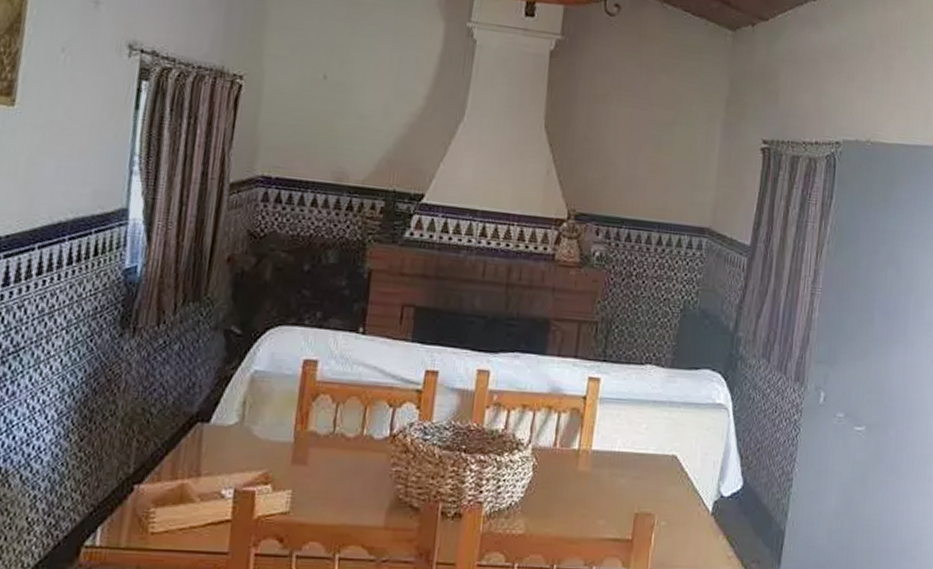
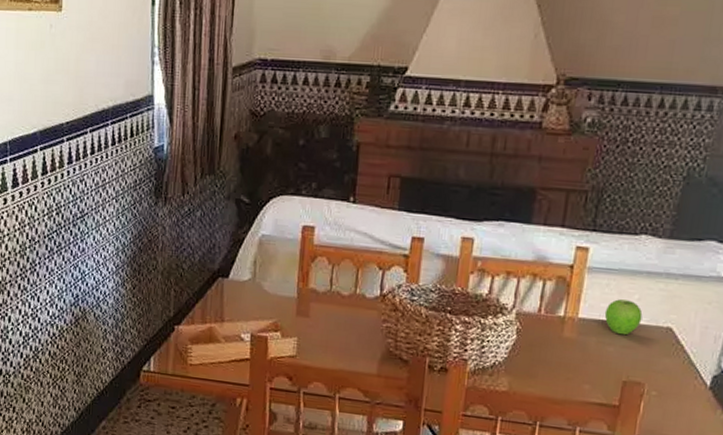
fruit: none [616,429,650,466] -> present [604,299,643,335]

